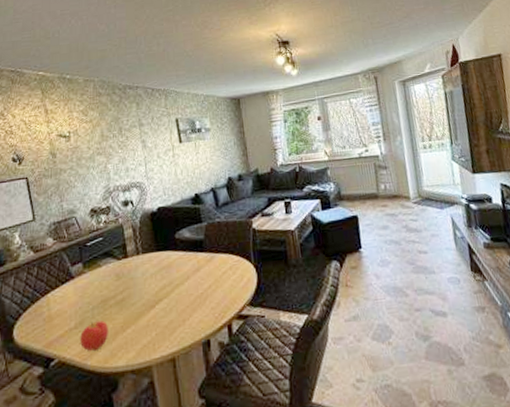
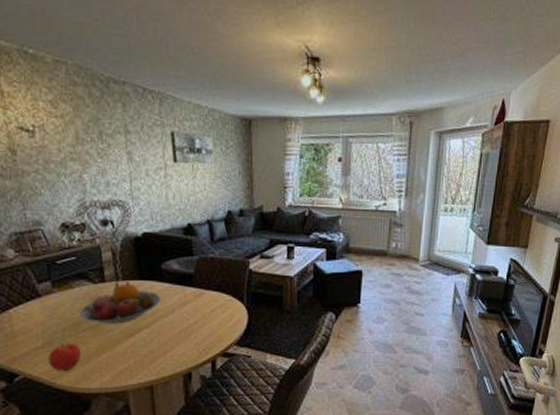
fruit bowl: none [106,254,177,299] -> present [79,282,162,324]

